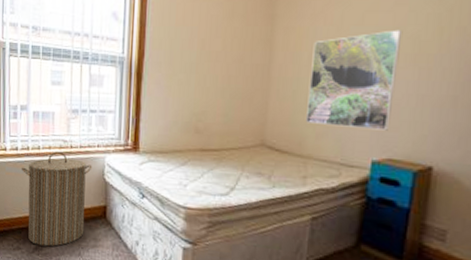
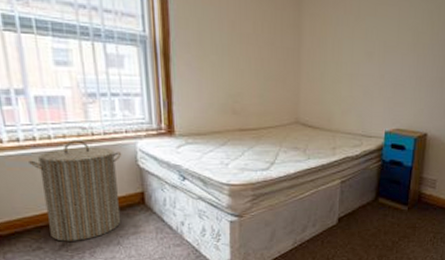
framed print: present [306,30,403,131] -> none [333,21,406,106]

